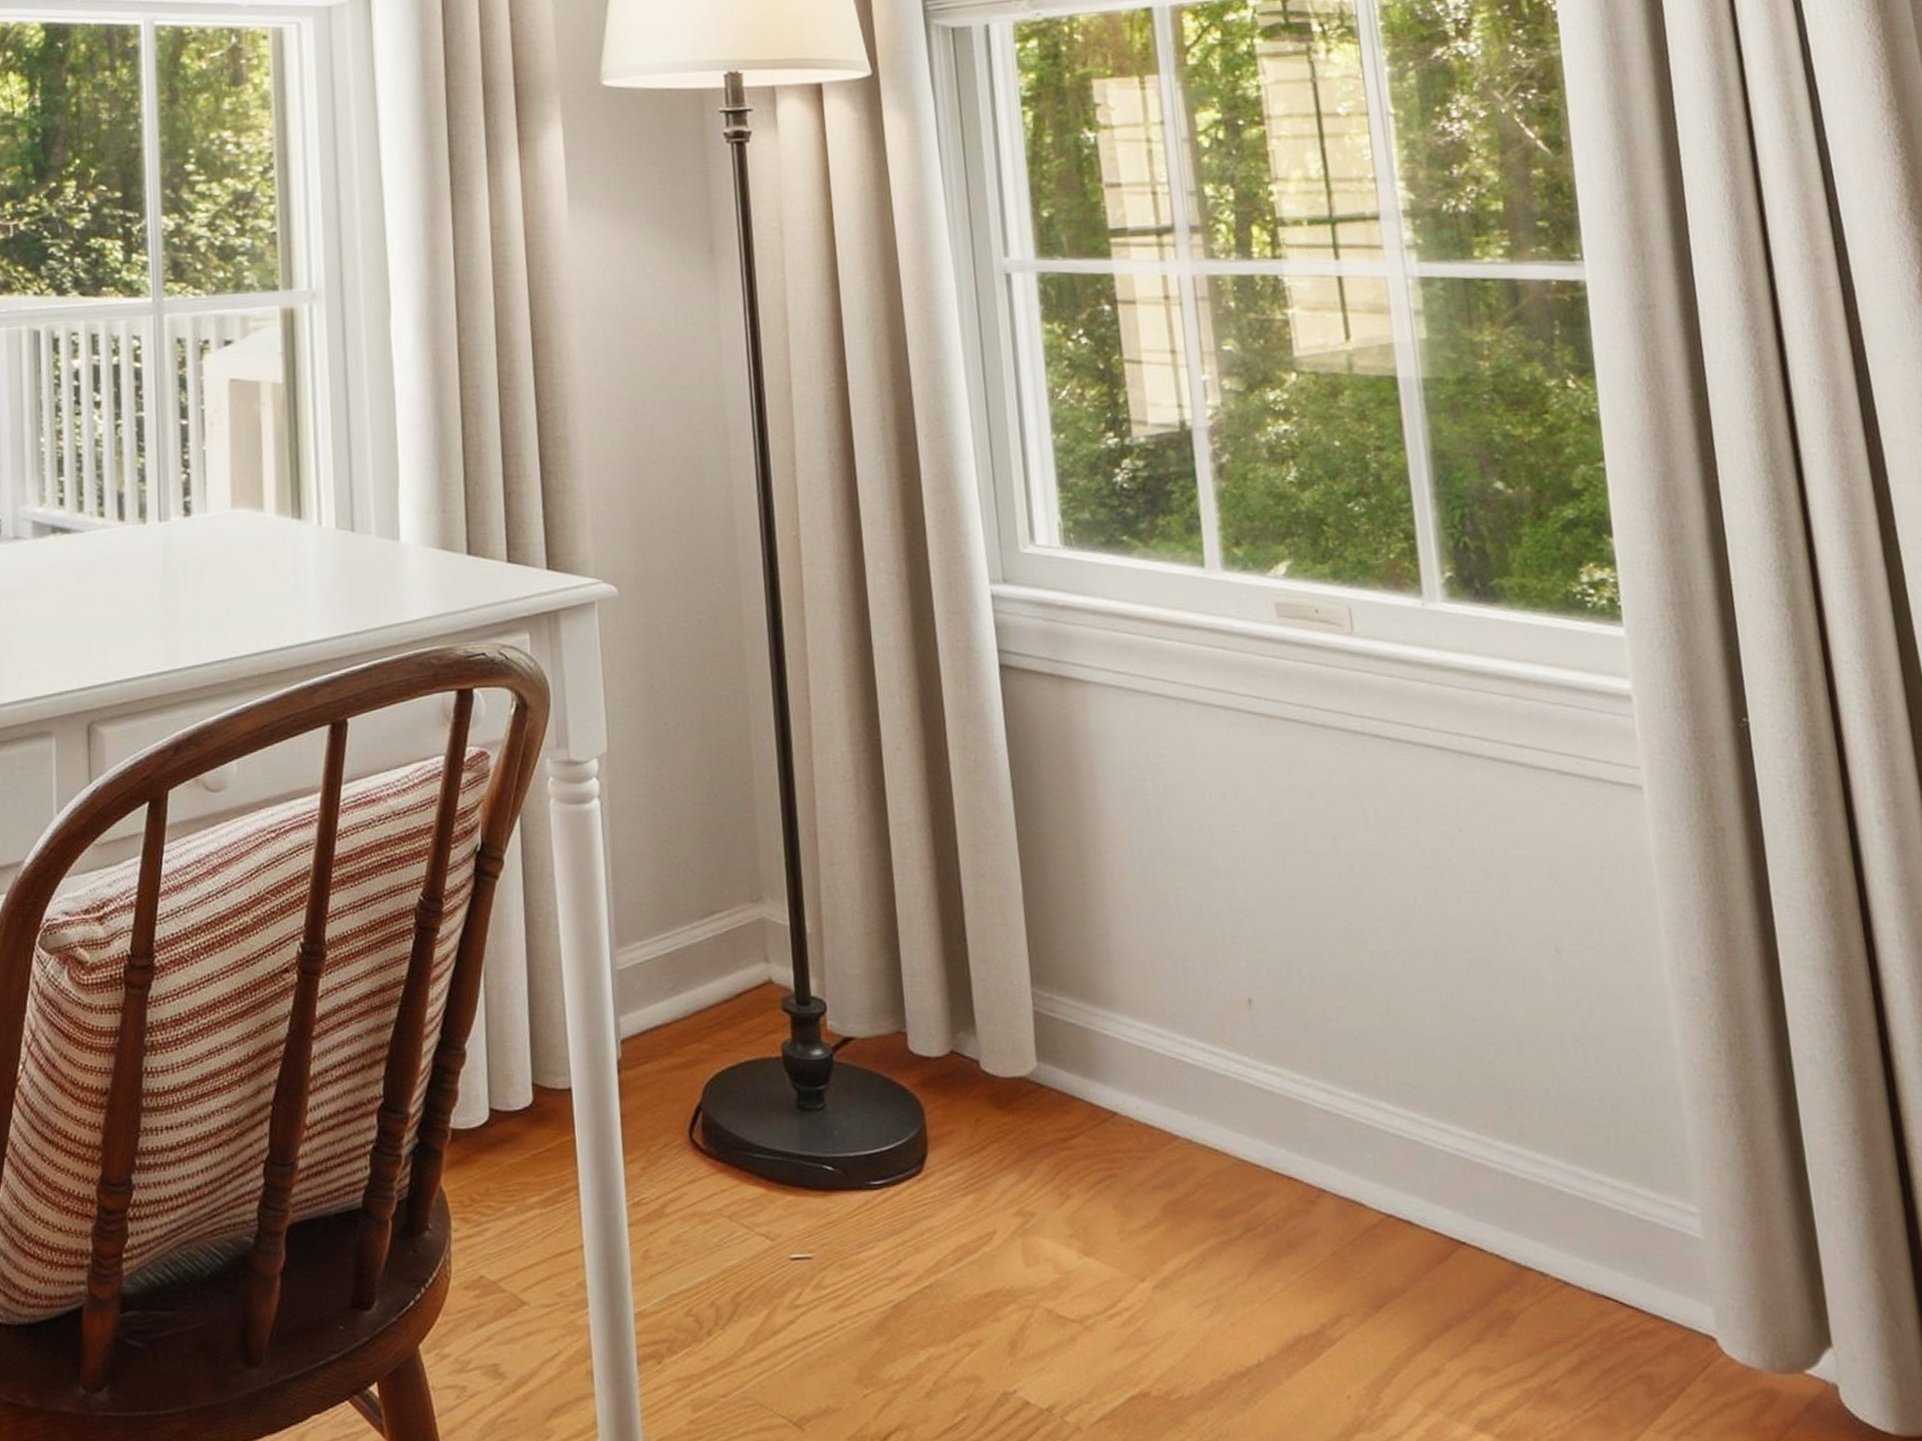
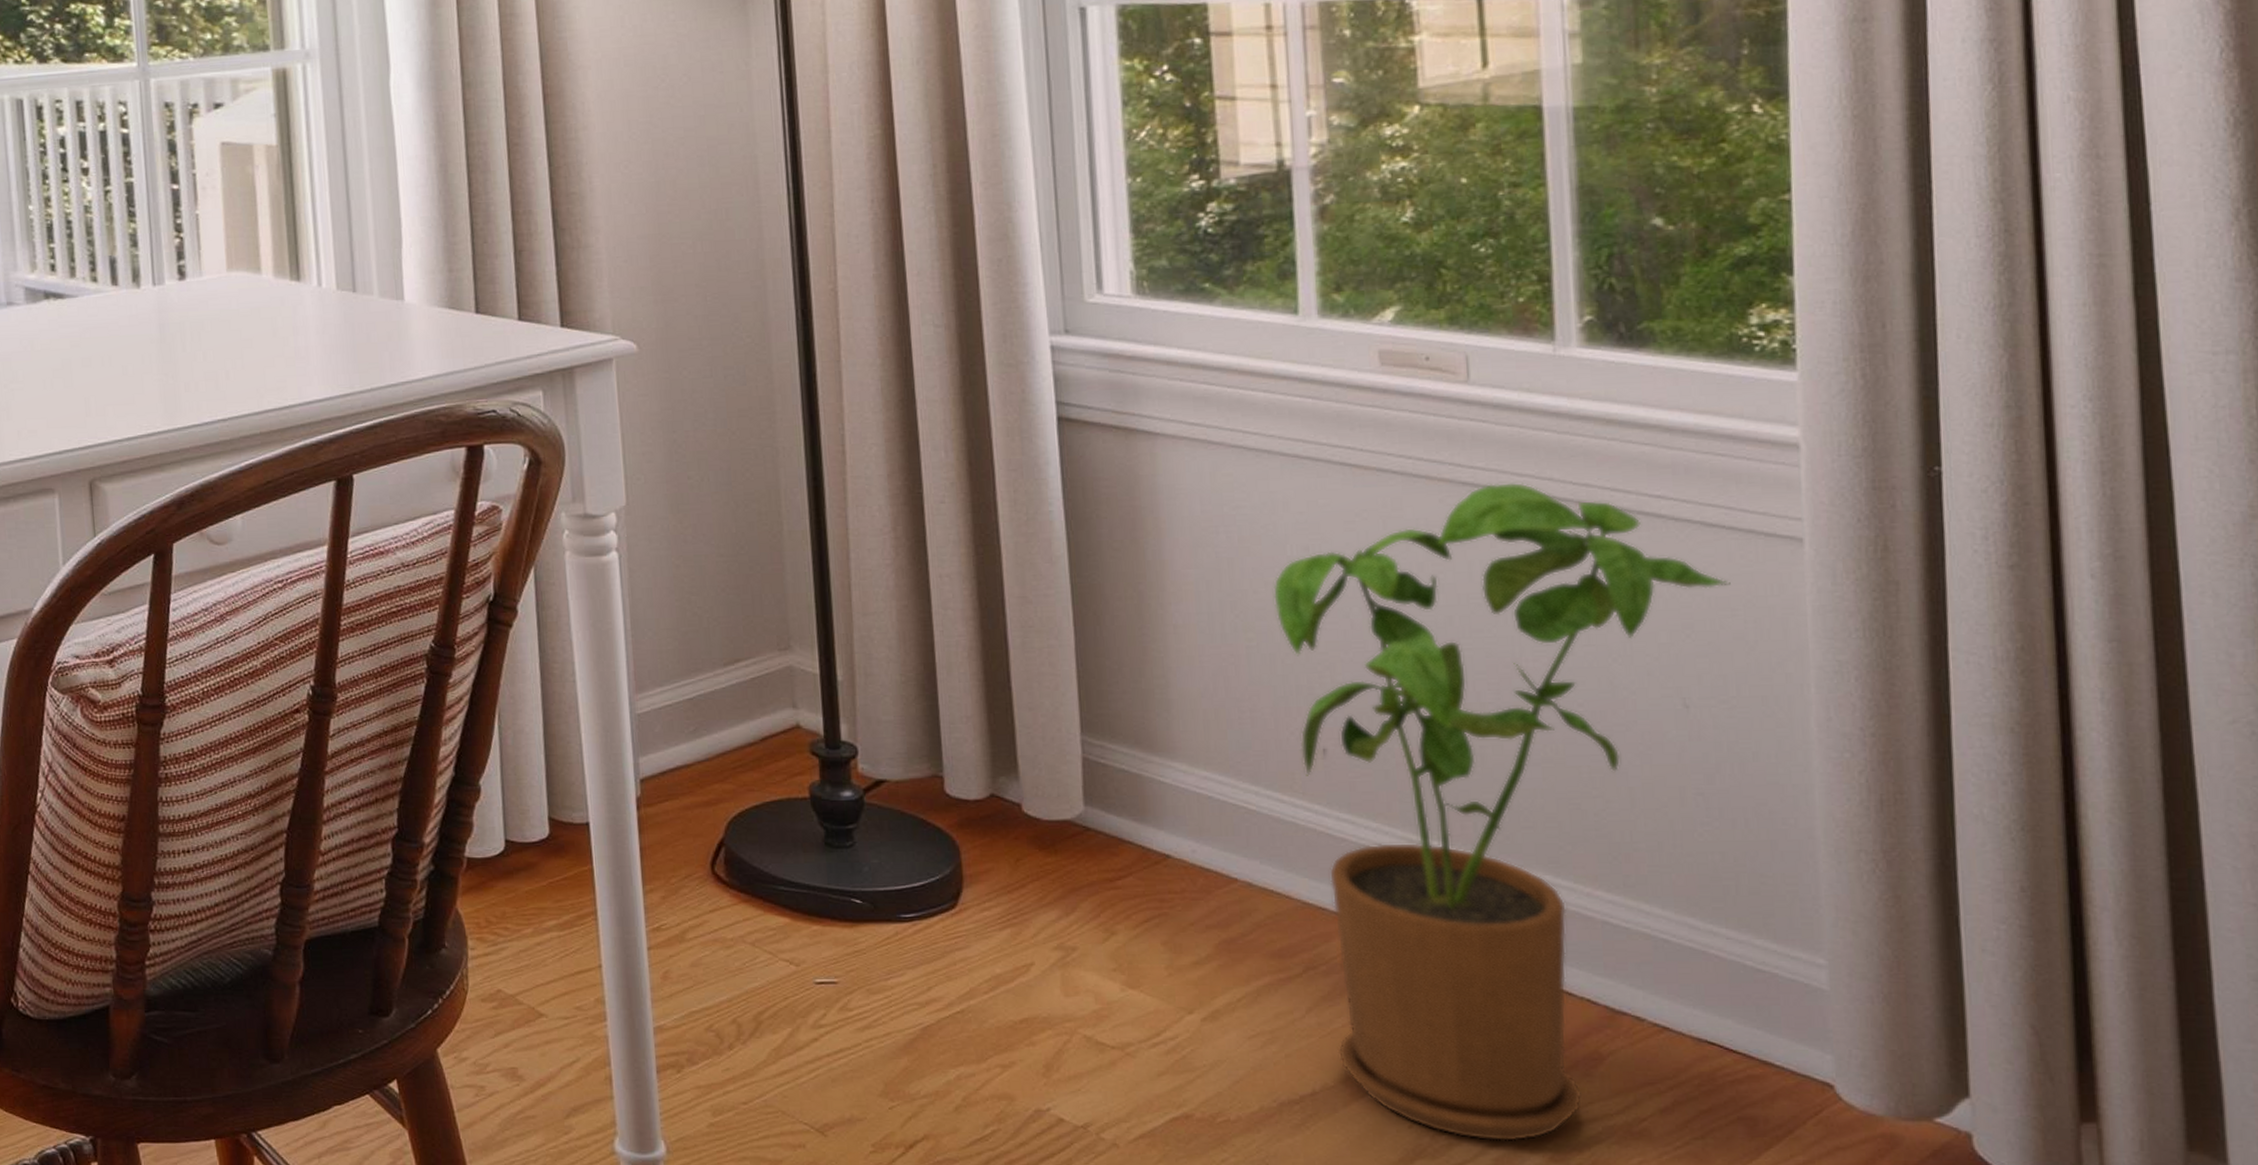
house plant: none [1196,731,1586,1410] -> present [1272,482,1731,1141]

